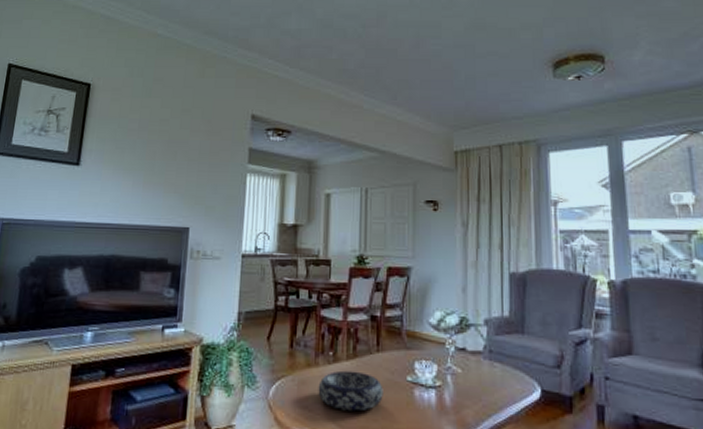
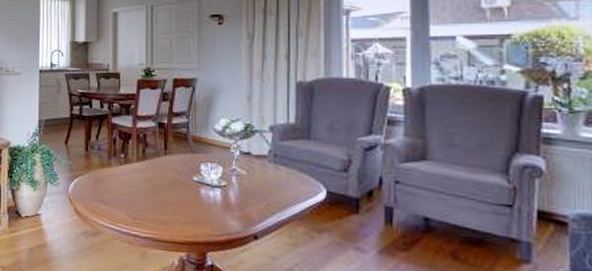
decorative bowl: present [318,370,383,412] -> none [112,170,171,206]

